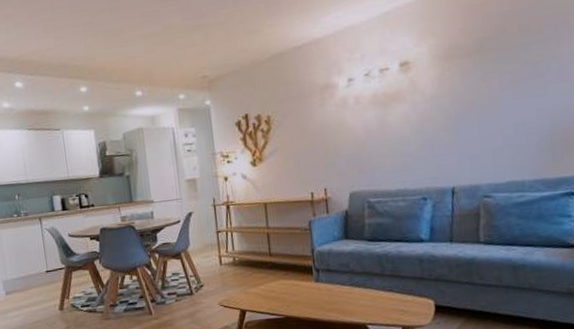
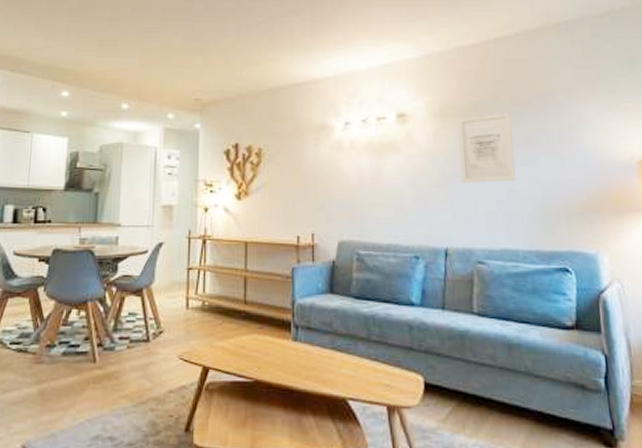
wall art: none [463,45,523,123] -> present [458,113,516,183]

